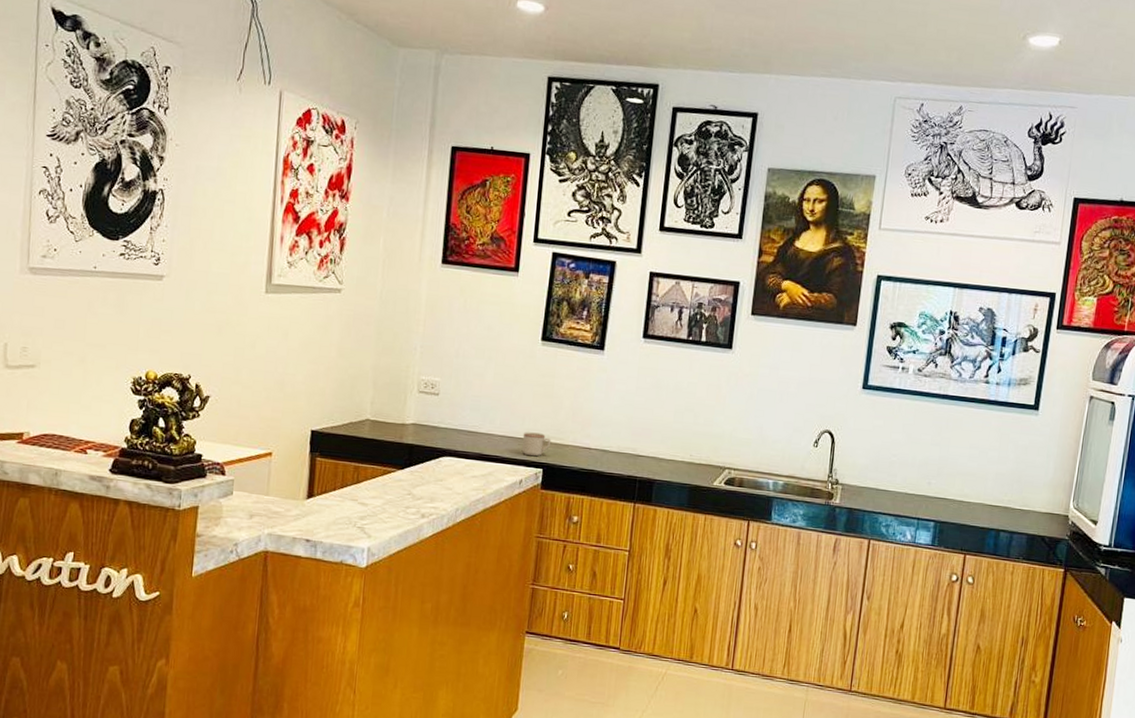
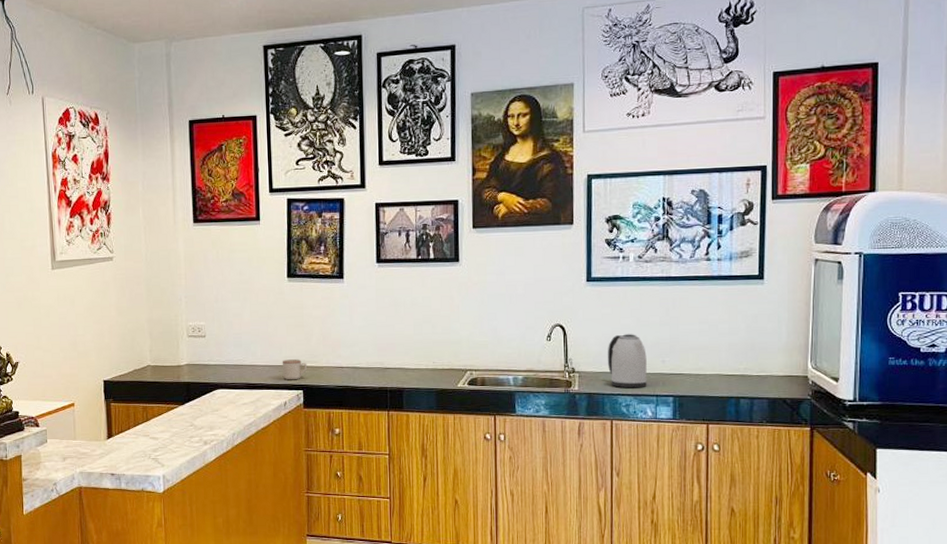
kettle: none [873,449,914,509] -> present [608,334,647,389]

